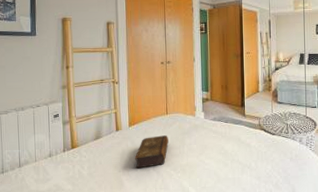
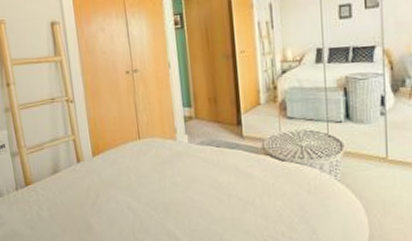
book: present [135,135,169,169] -> none [103,166,145,209]

